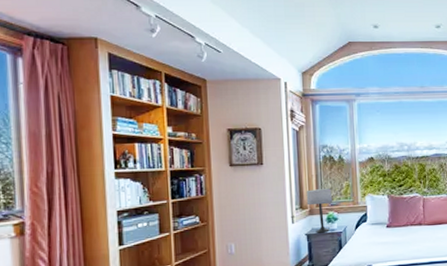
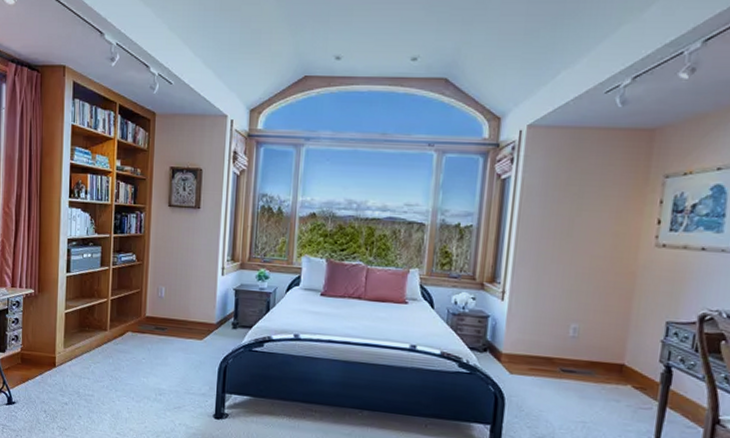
table lamp: present [306,188,333,233] -> none [238,241,266,291]

